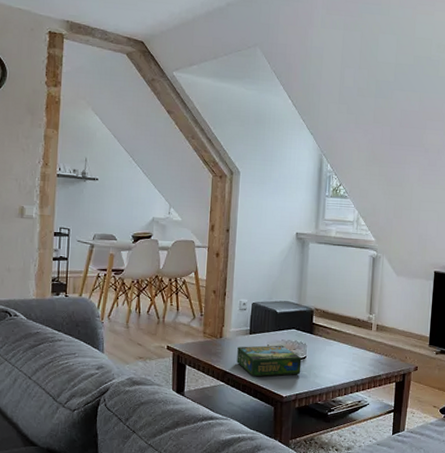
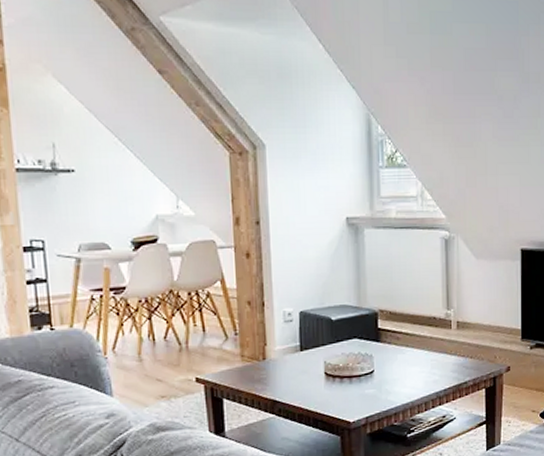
board game: present [237,345,302,377] -> none [287,360,369,403]

